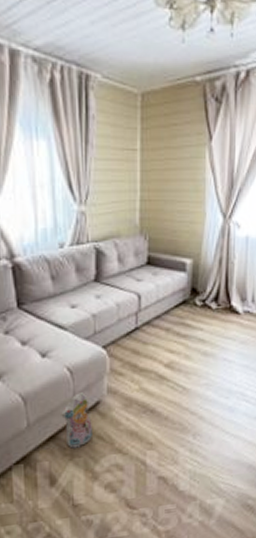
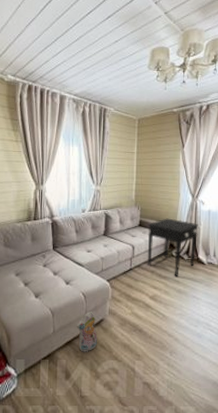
side table: none [159,250,232,335] -> present [147,218,198,277]

